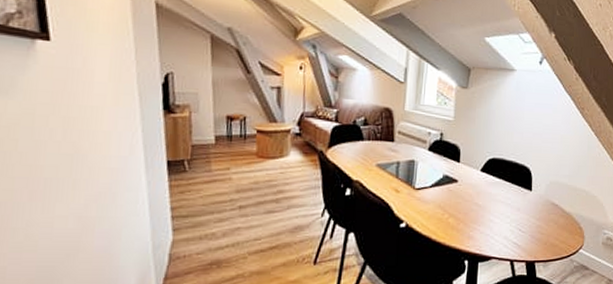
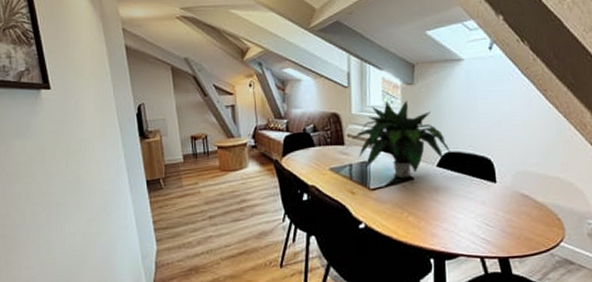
potted plant: none [403,102,495,180] -> present [353,100,451,178]

